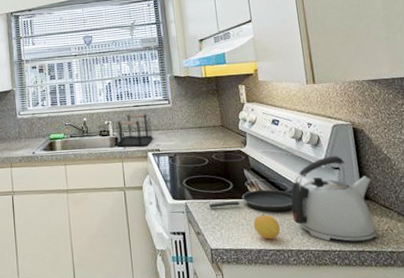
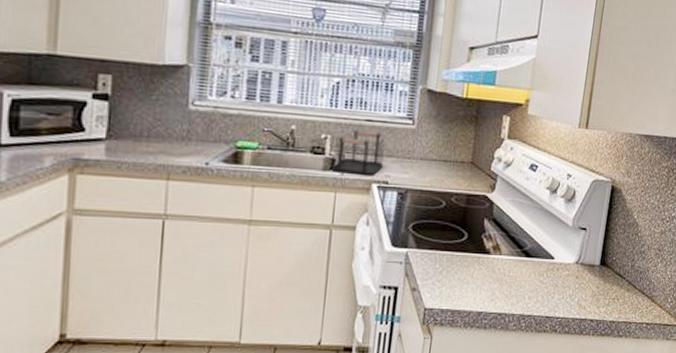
frying pan: present [208,189,293,212] -> none [433,244,530,271]
fruit: present [254,213,280,240] -> none [480,272,508,302]
kettle: present [291,155,378,241] -> none [524,214,615,308]

